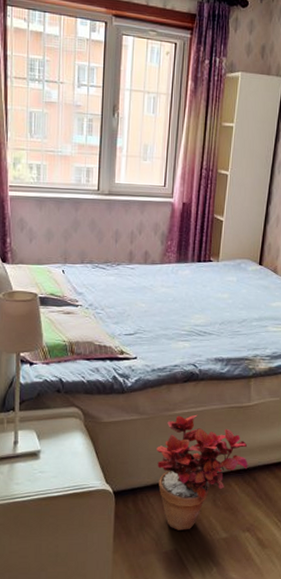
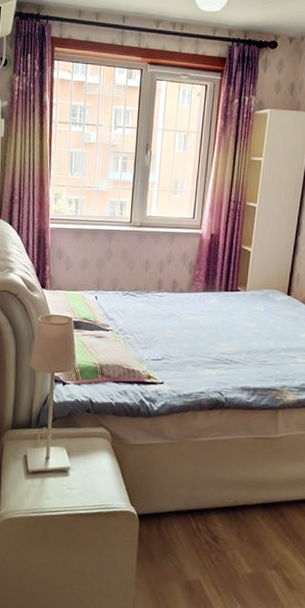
potted plant: present [157,414,248,530] -> none [181,442,275,561]

